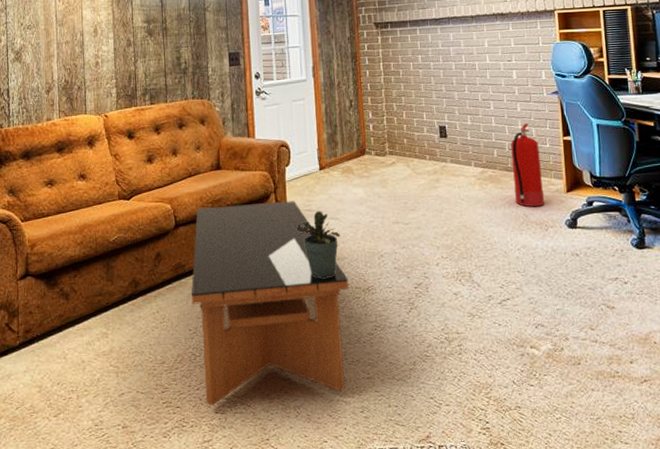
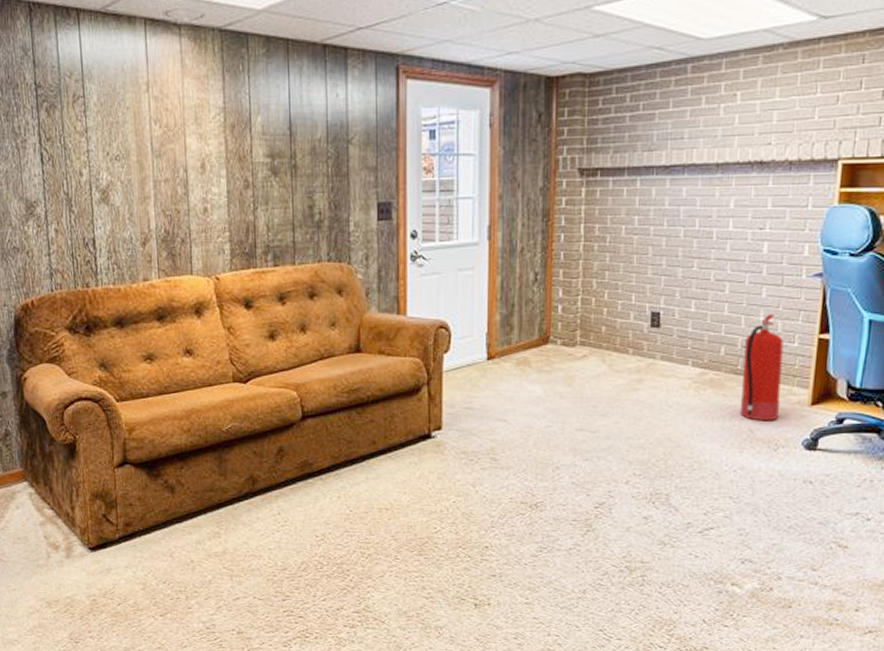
coffee table: present [191,201,348,406] -> none [319,395,512,619]
potted plant: present [296,211,340,278] -> none [452,410,507,489]

